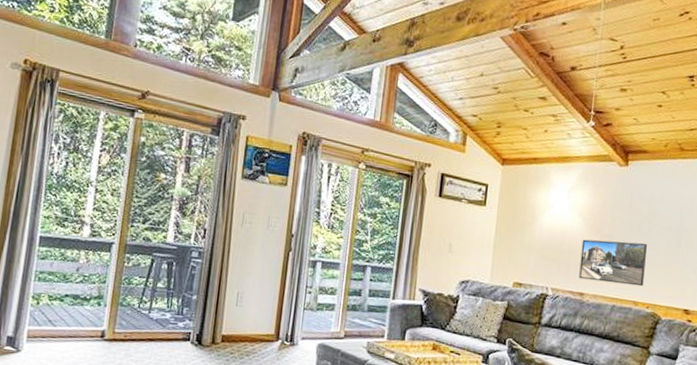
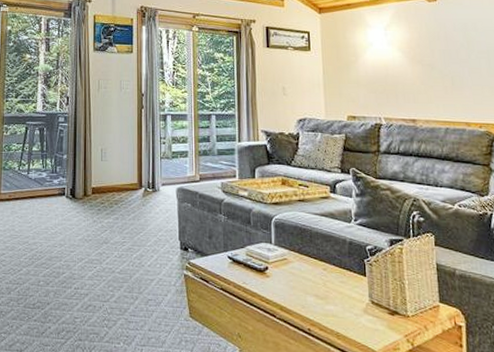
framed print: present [579,239,647,287] -> none [405,68,473,108]

